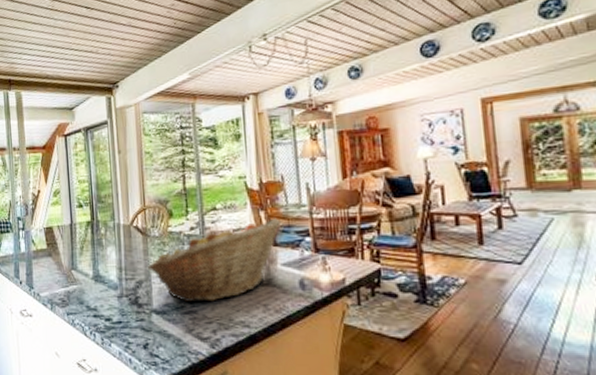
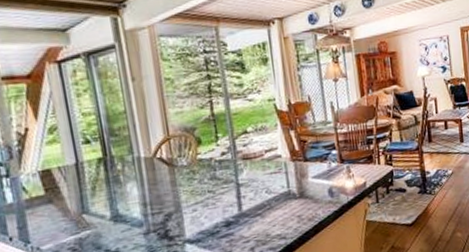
fruit basket: present [147,218,282,303] -> none [176,136,311,227]

